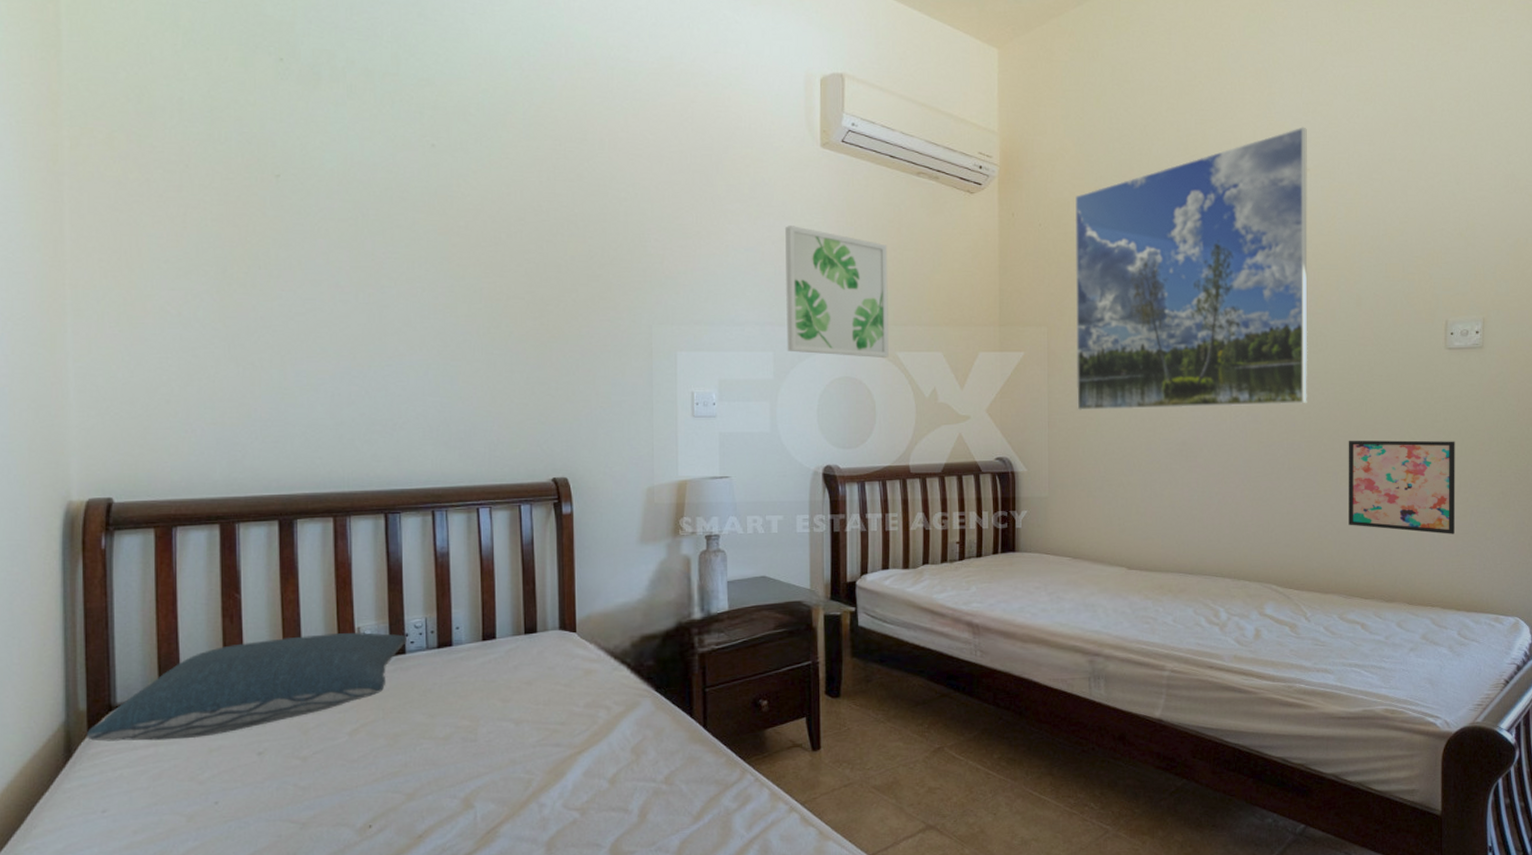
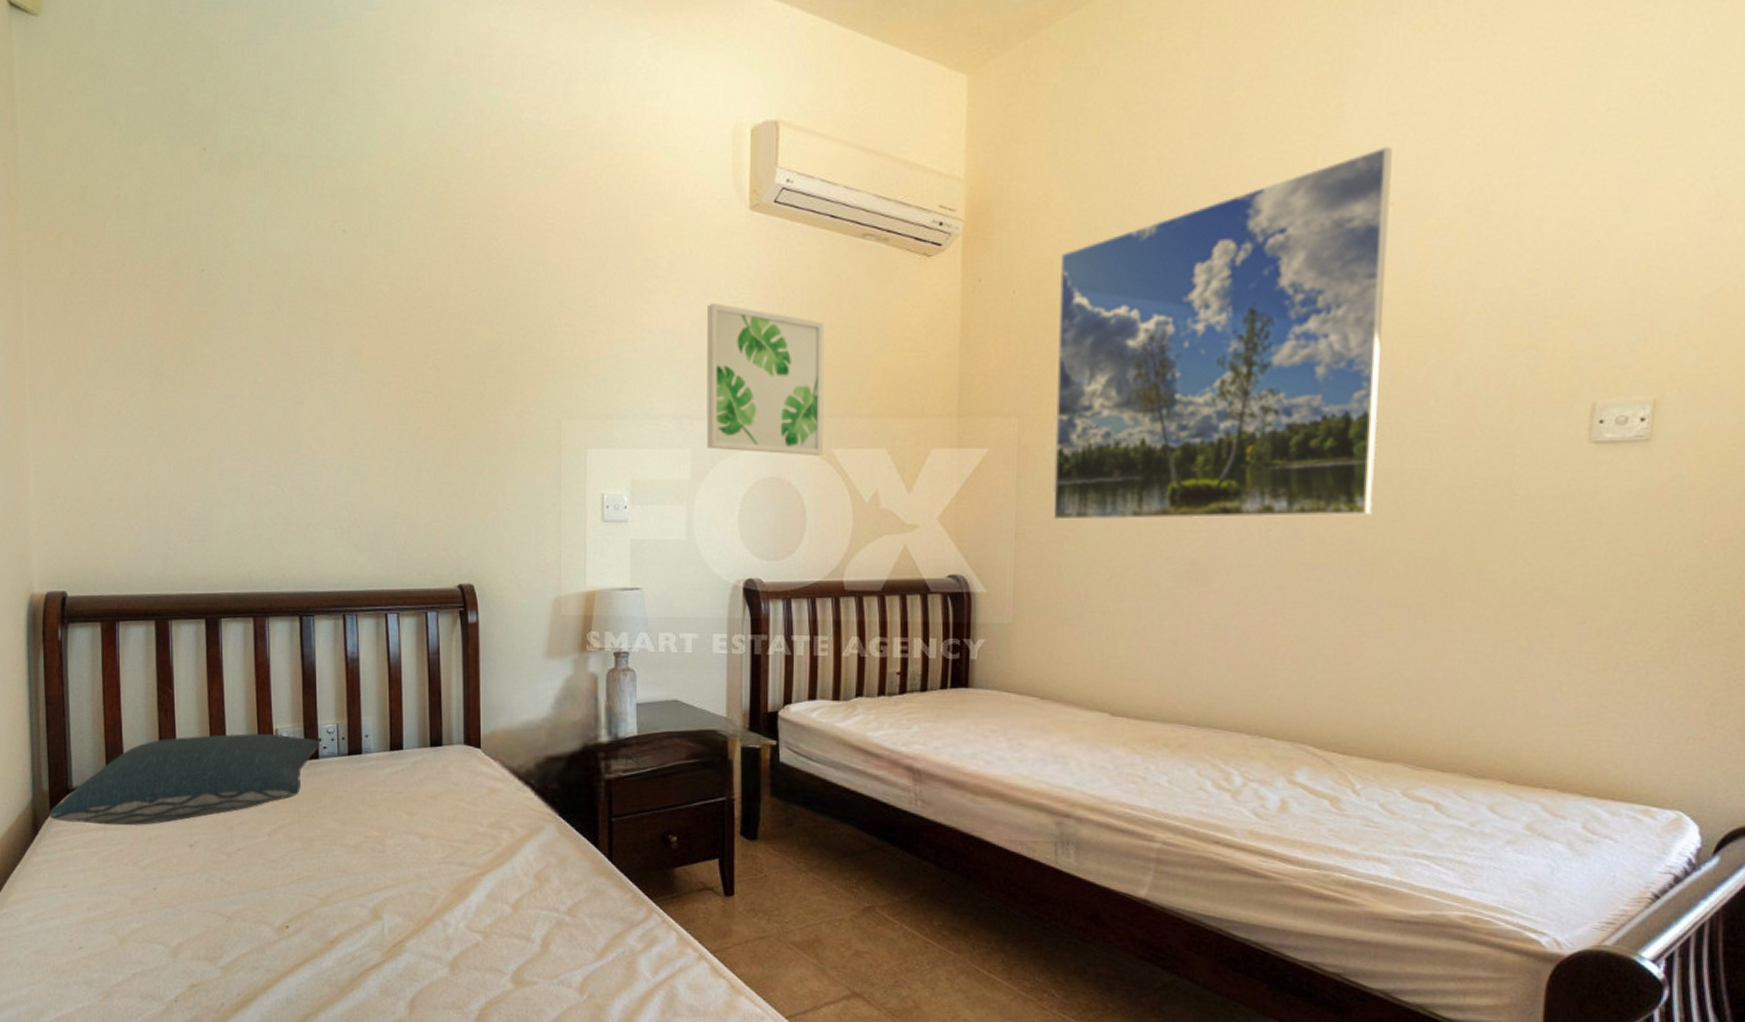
wall art: present [1348,440,1456,534] -> none [1423,563,1596,694]

